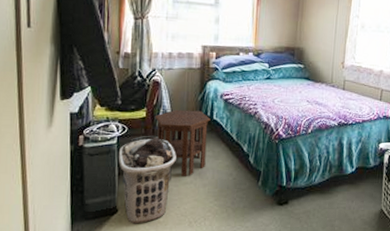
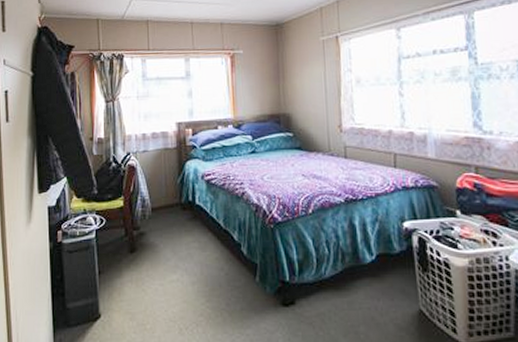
clothes hamper: present [118,135,176,224] -> none [97,226,159,332]
side table: present [154,109,211,176] -> none [132,195,193,273]

